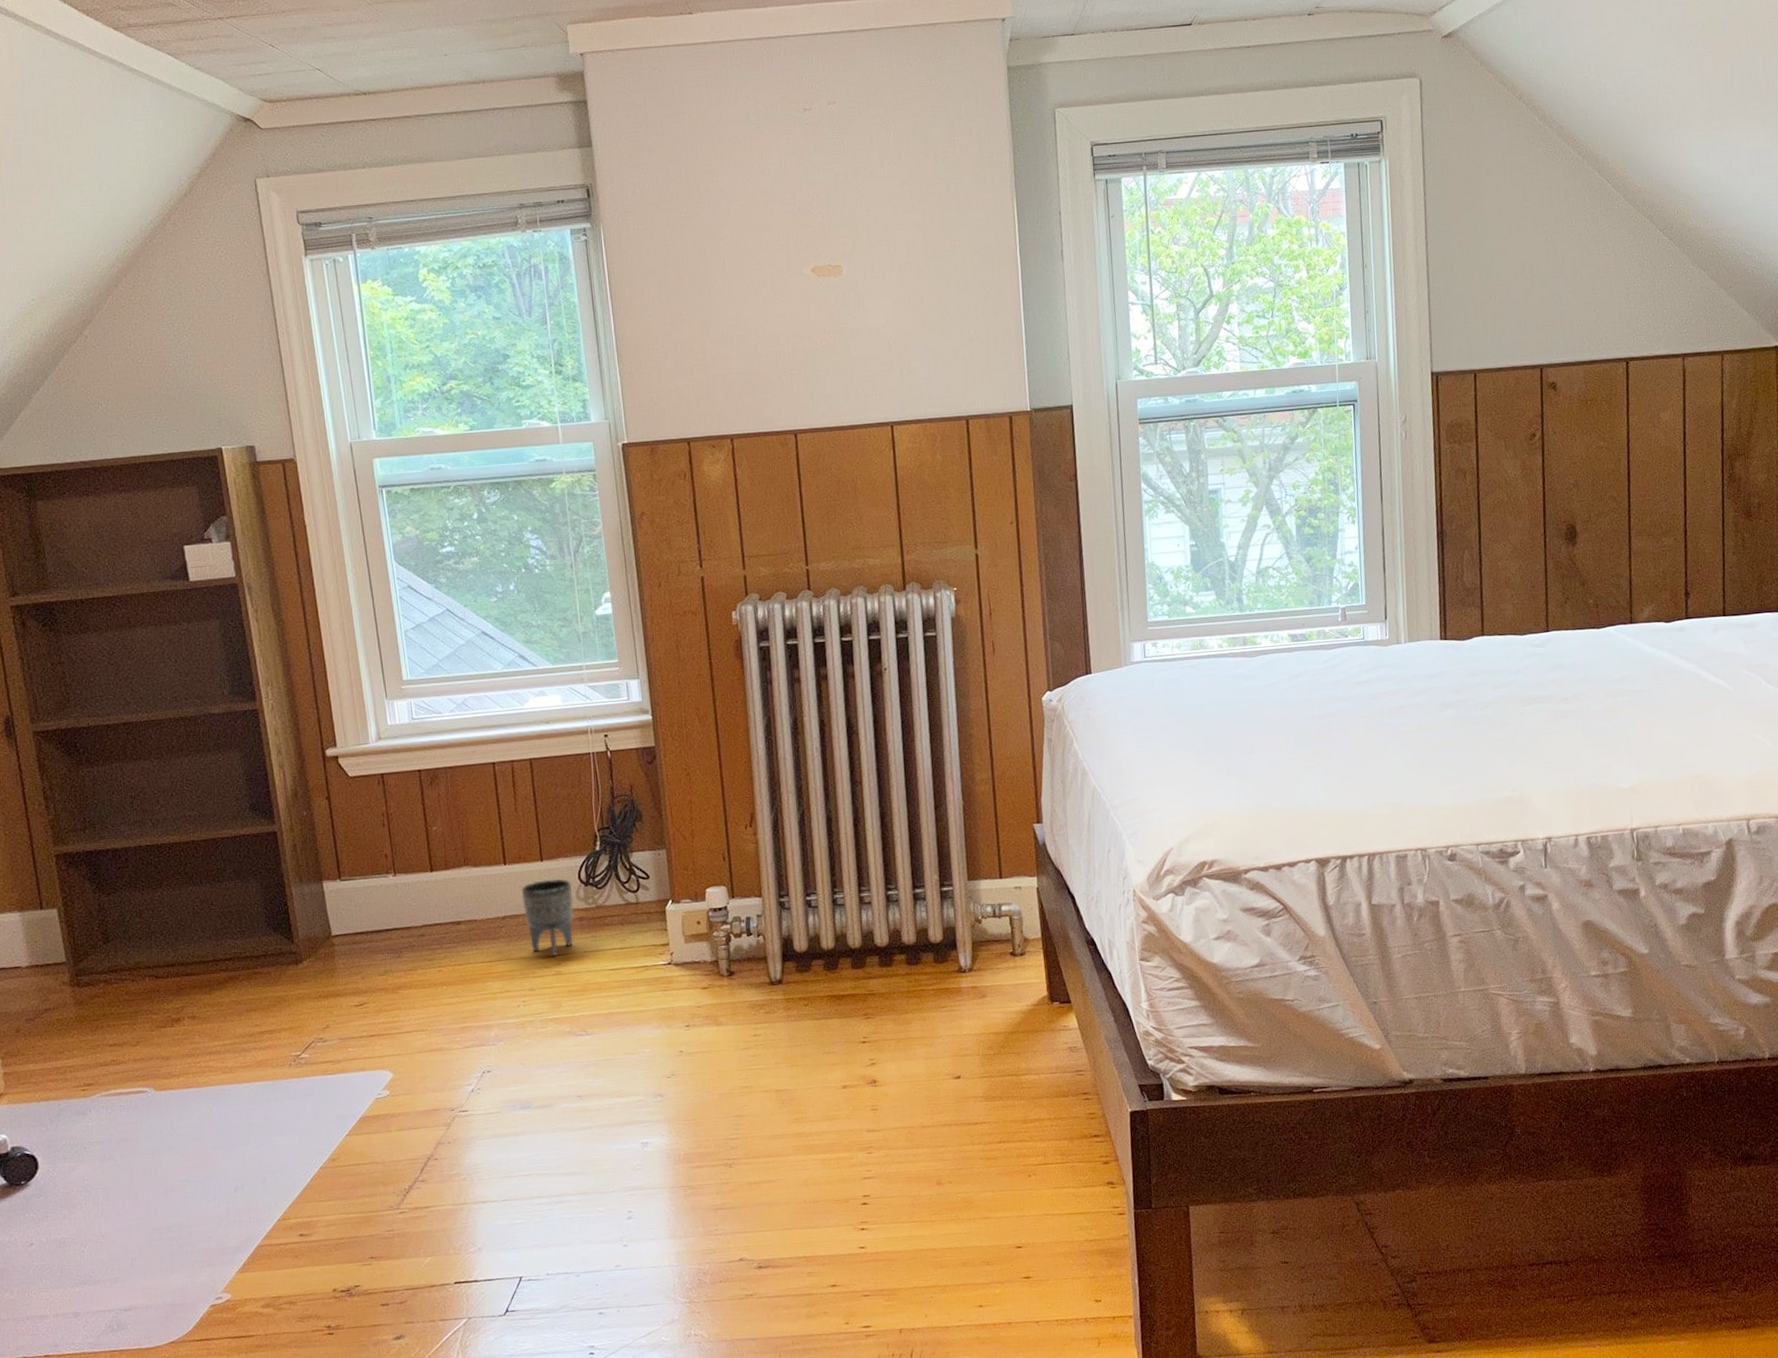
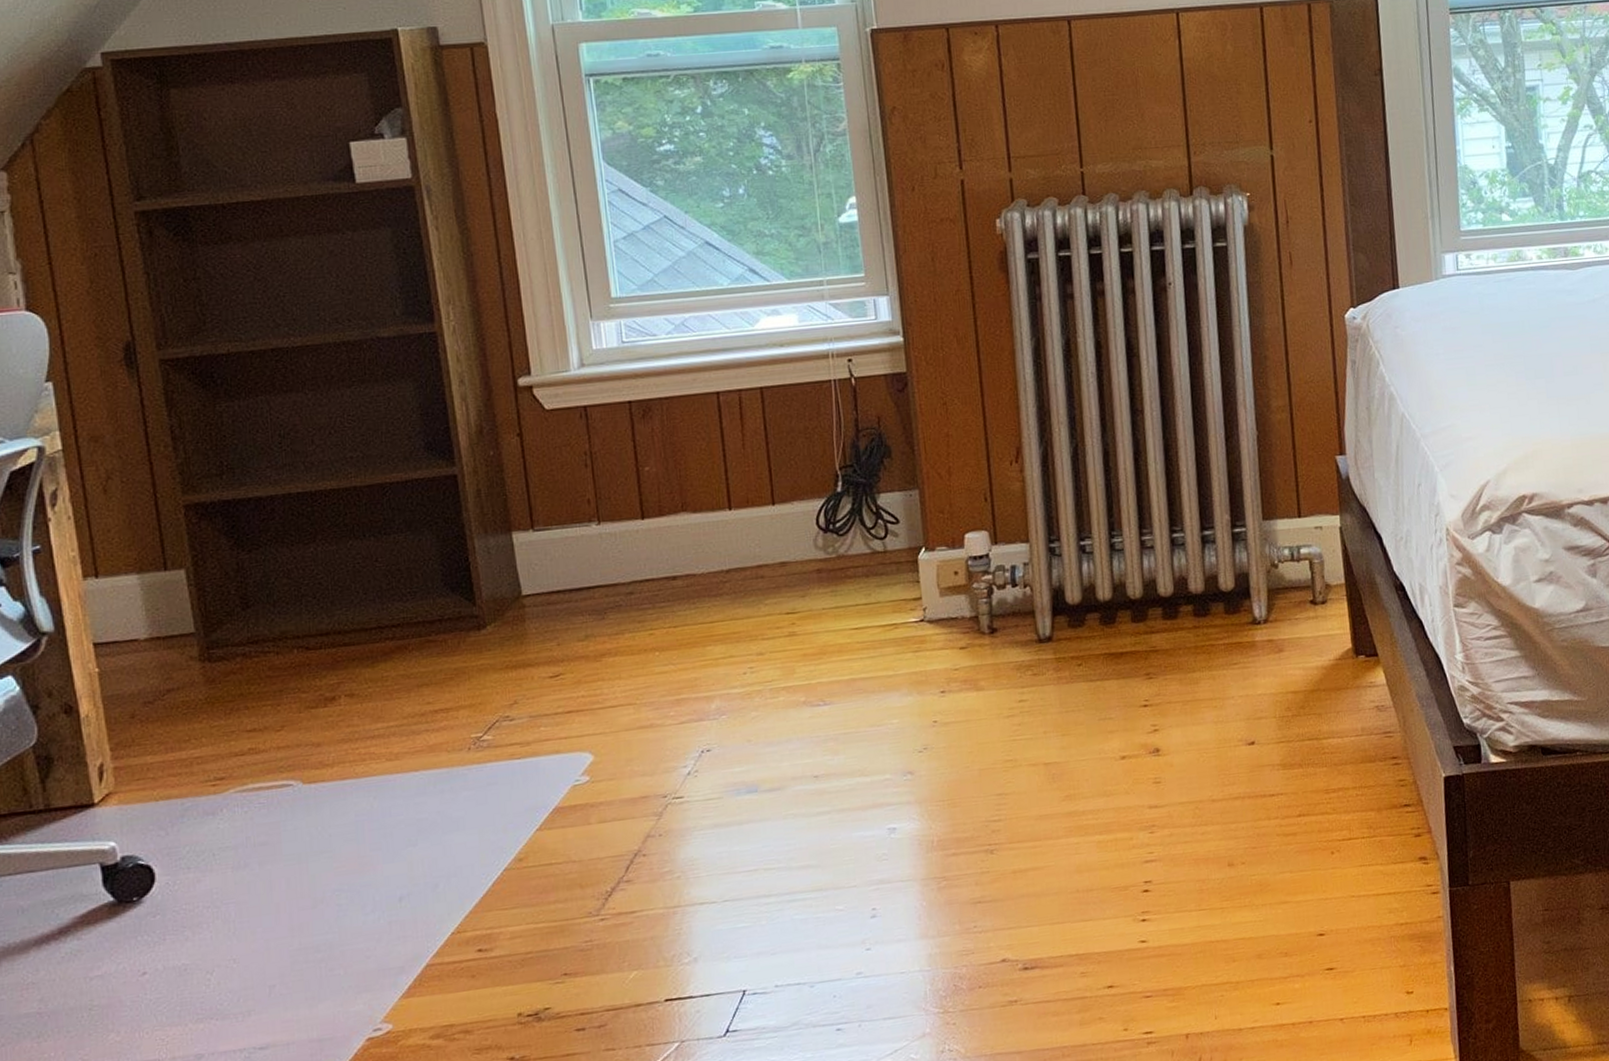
planter: present [521,879,574,956] -> none [749,525,811,615]

